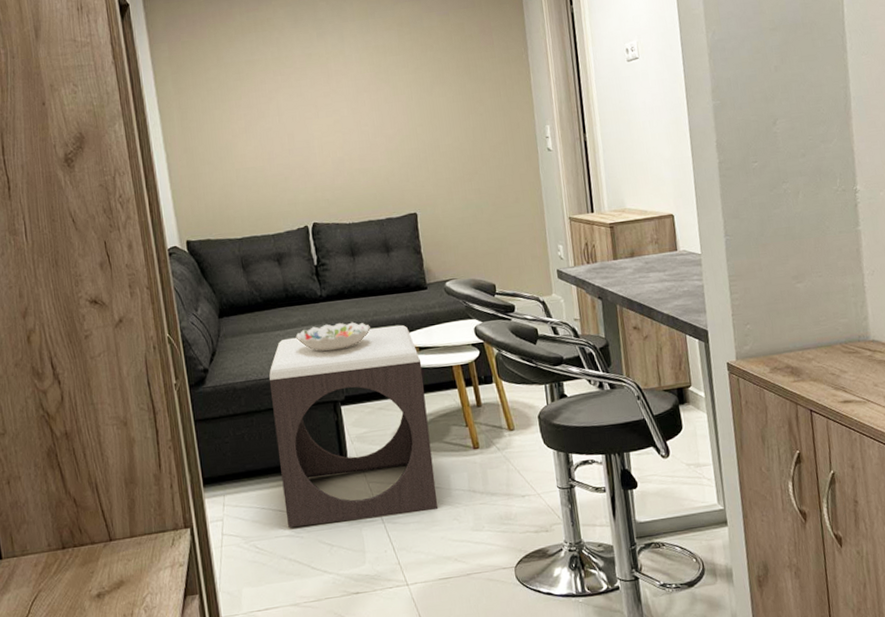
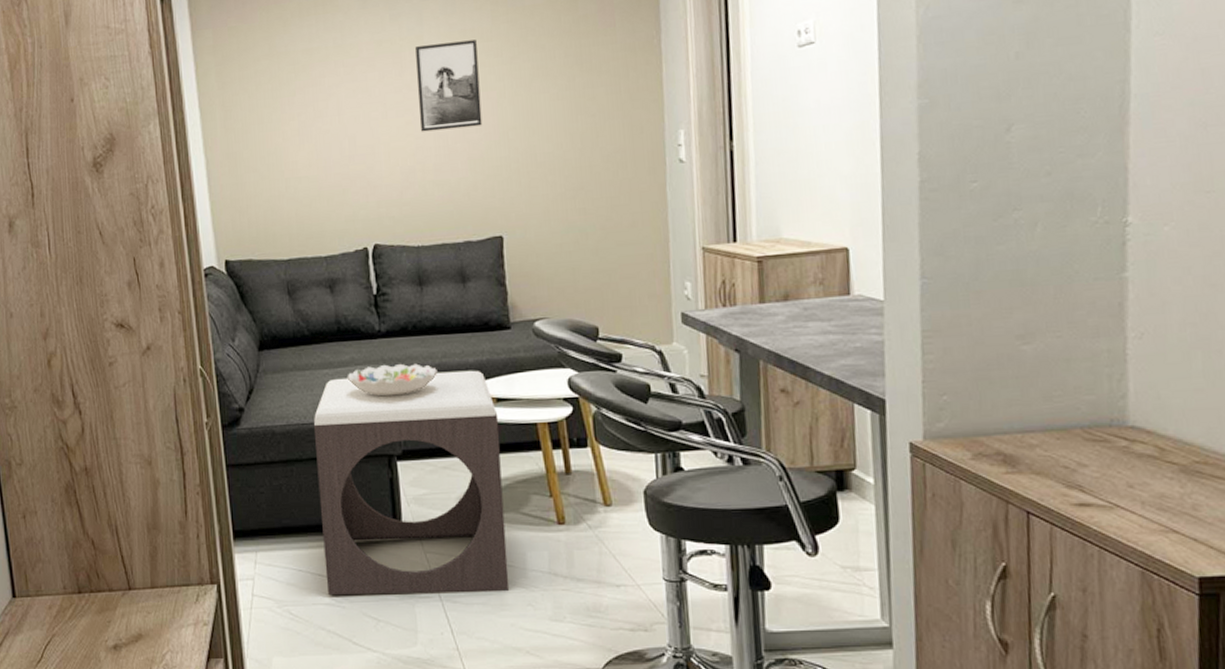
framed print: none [339,54,396,129] -> present [415,39,483,132]

